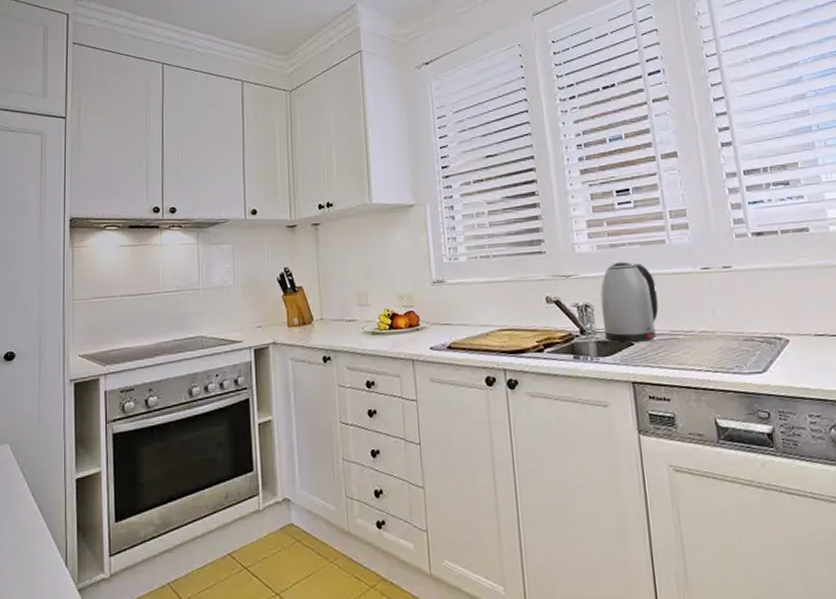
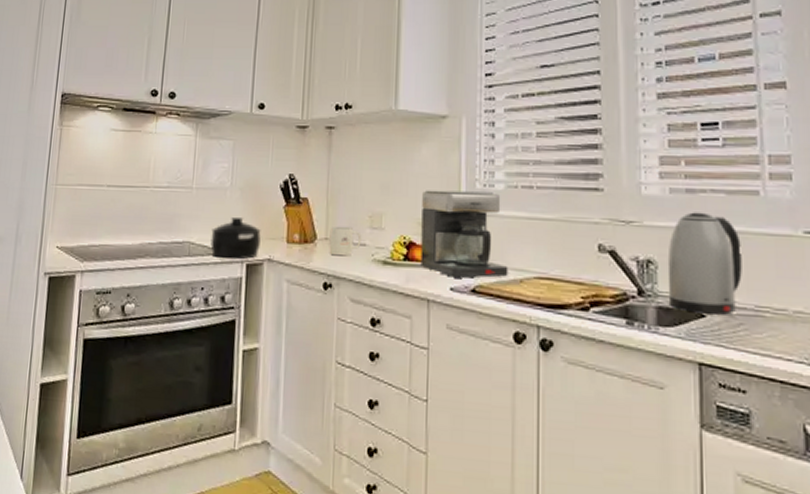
saucepan: none [220,310,265,347] -> present [210,217,261,259]
mug: none [324,306,352,333] -> present [329,226,362,257]
coffee maker: none [399,264,477,339] -> present [420,190,508,279]

